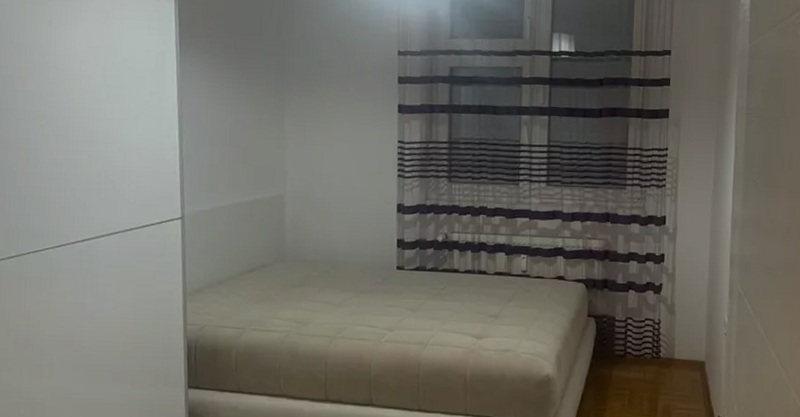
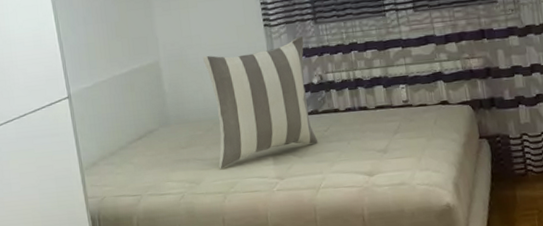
pillow: none [329,192,435,313] -> present [203,36,318,169]

